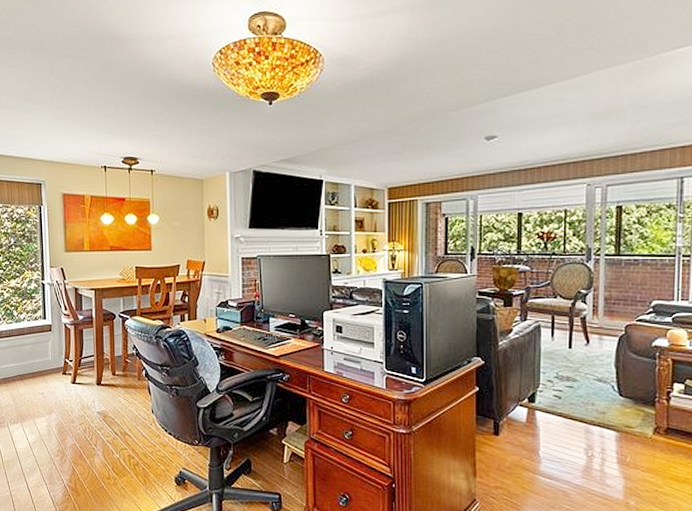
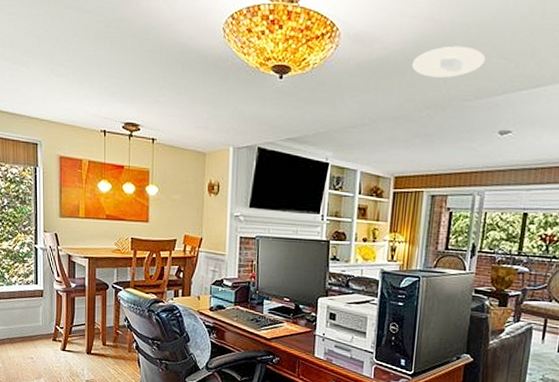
recessed light: none [394,61,465,92] -> present [412,46,486,78]

